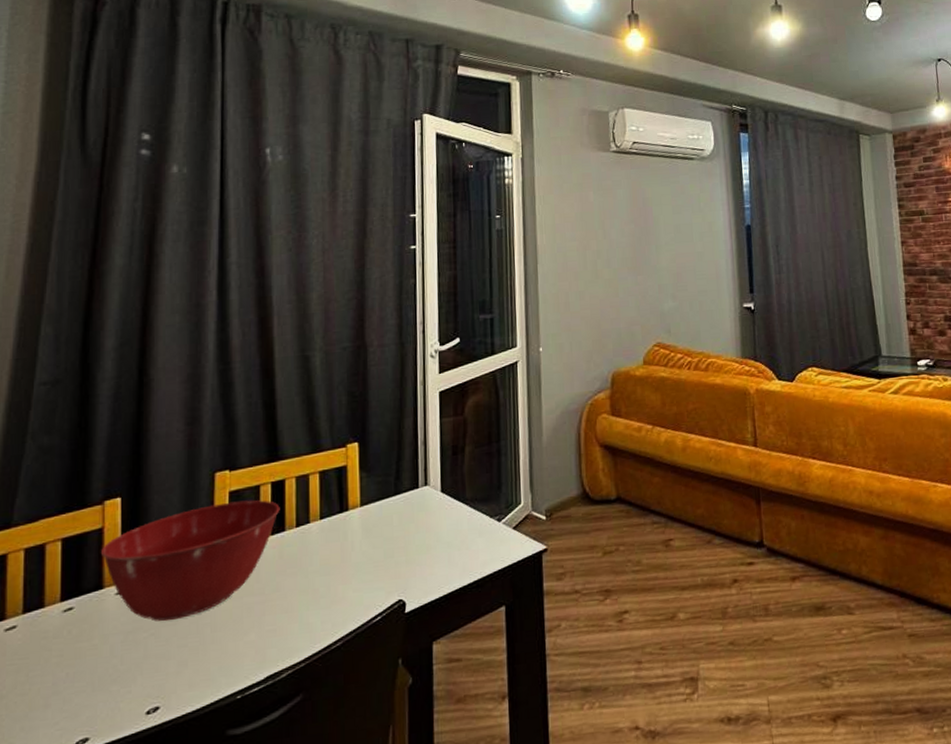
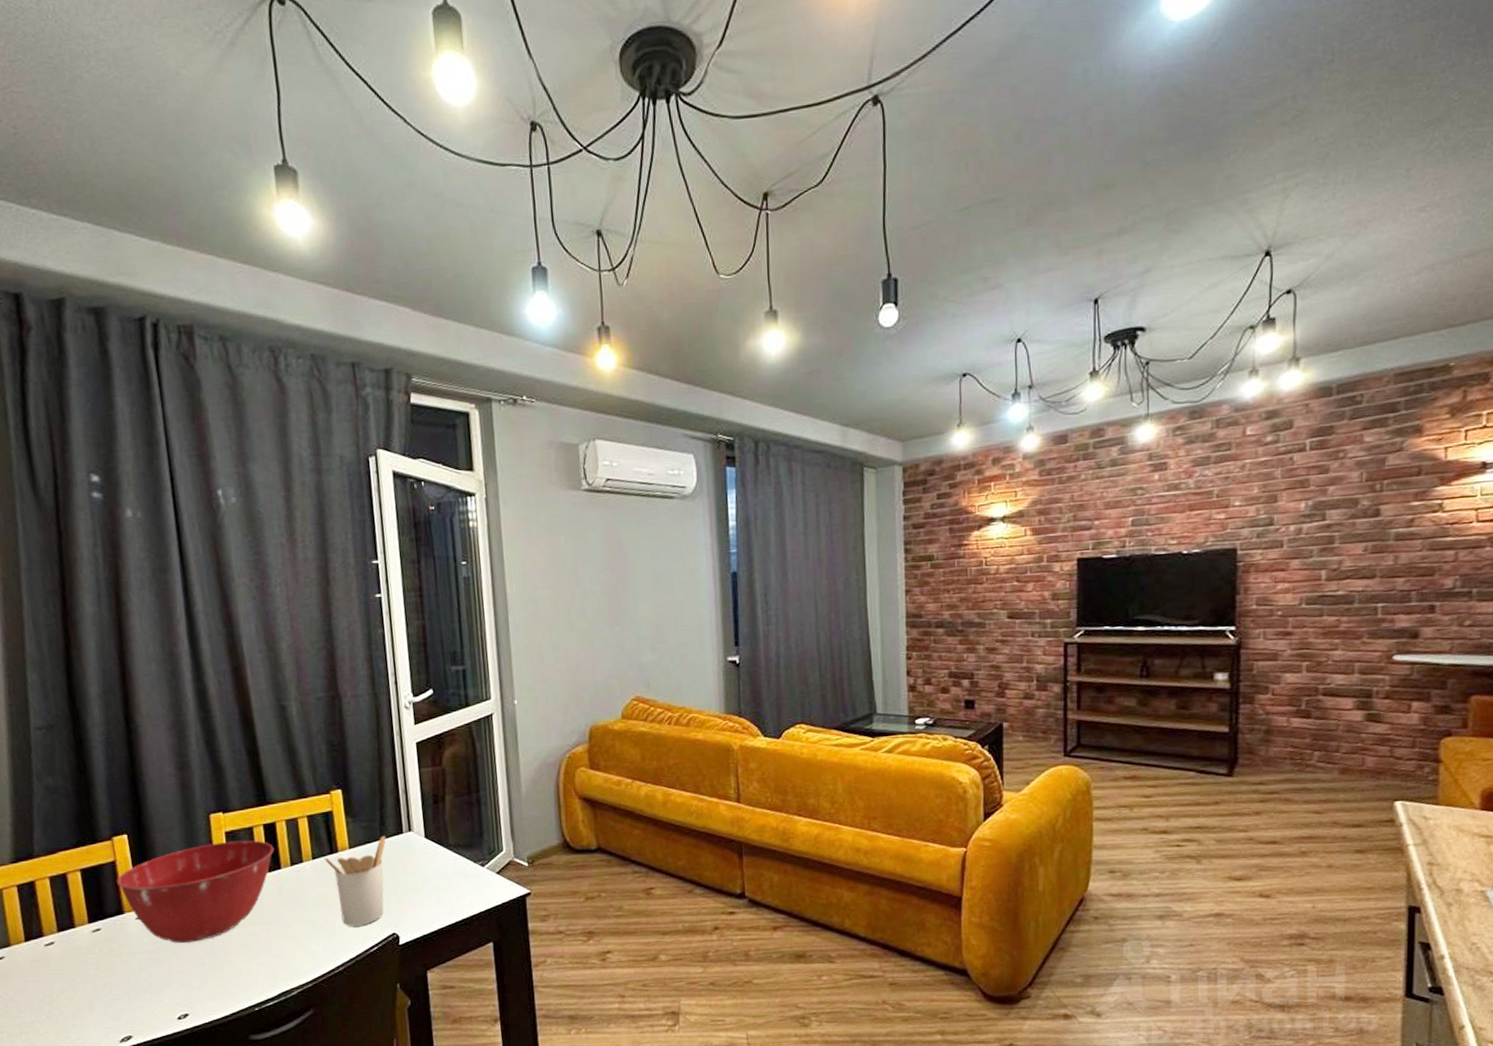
utensil holder: none [332,490,400,594] -> present [323,835,386,927]

